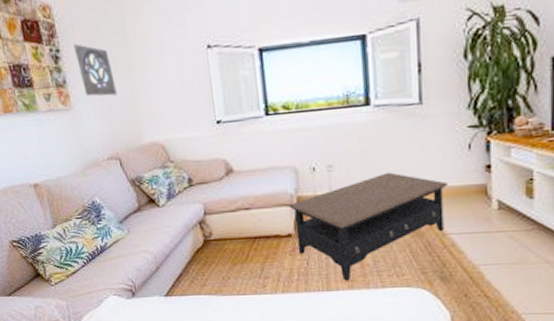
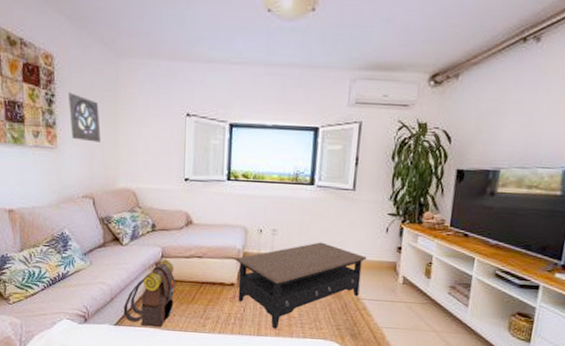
backpack: none [171,216,227,294] -> present [123,259,175,328]

